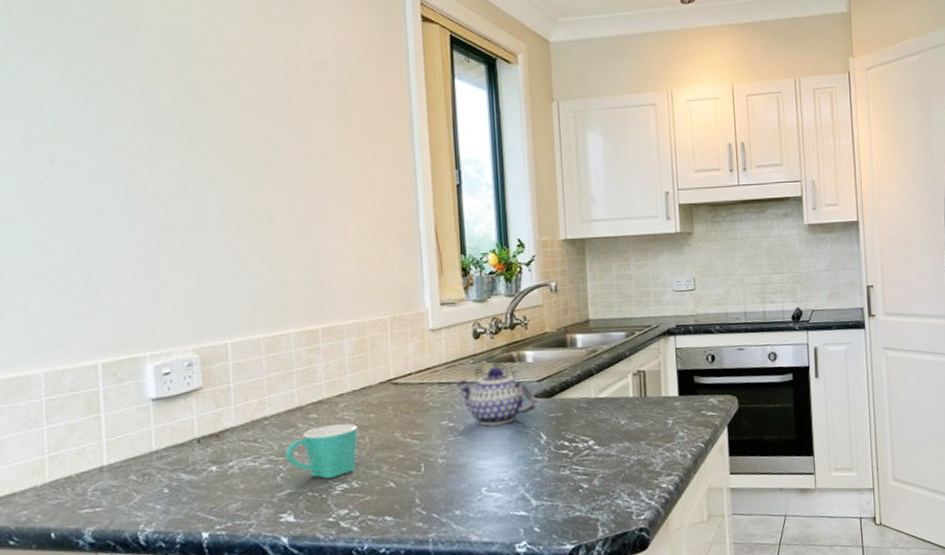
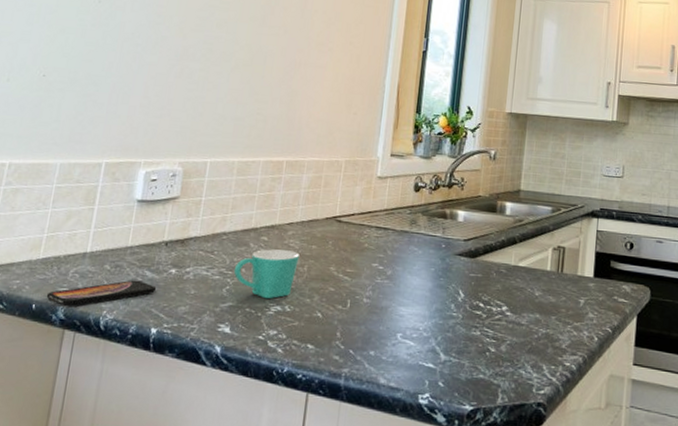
smartphone: none [65,485,198,528] -> present [46,280,157,306]
teapot: present [454,366,538,426] -> none [390,220,462,276]

